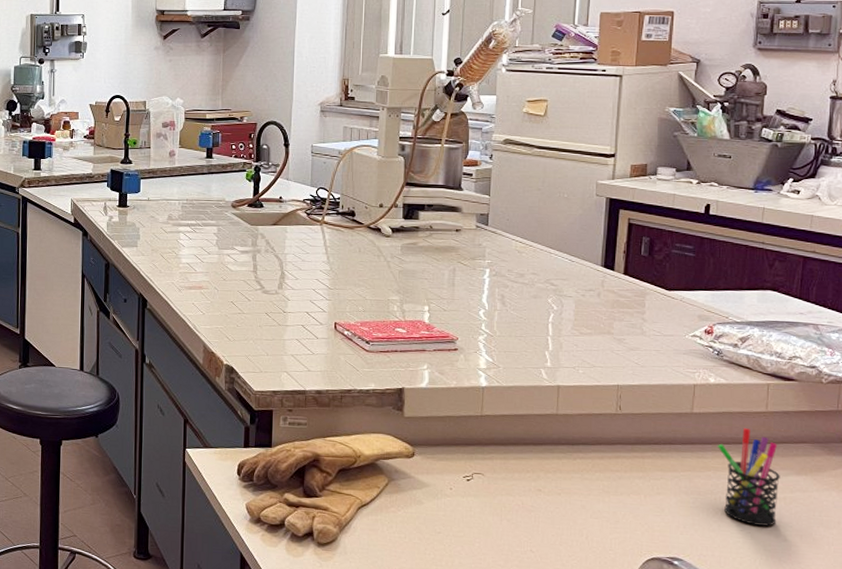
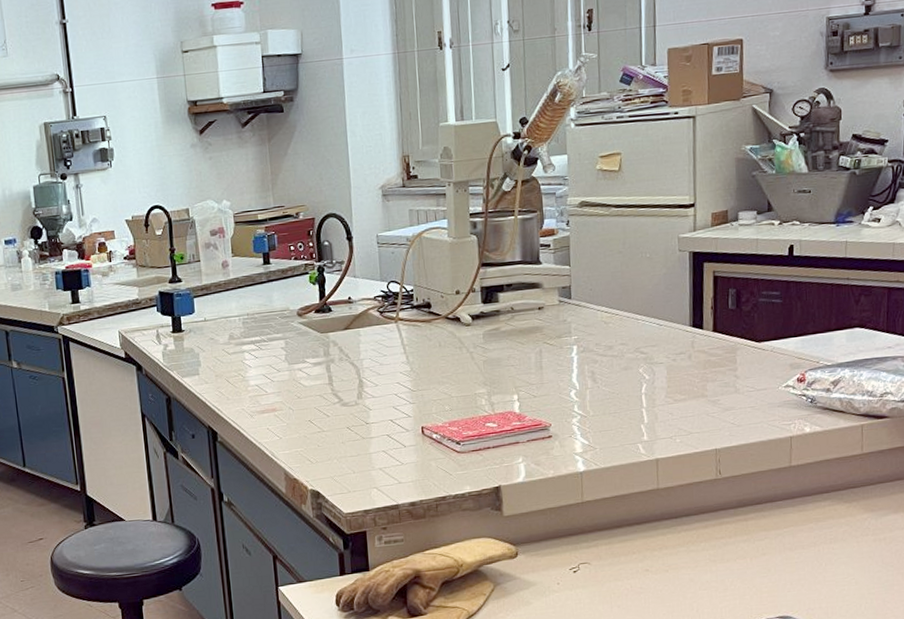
pen holder: present [717,428,780,526] -> none [817,473,879,571]

